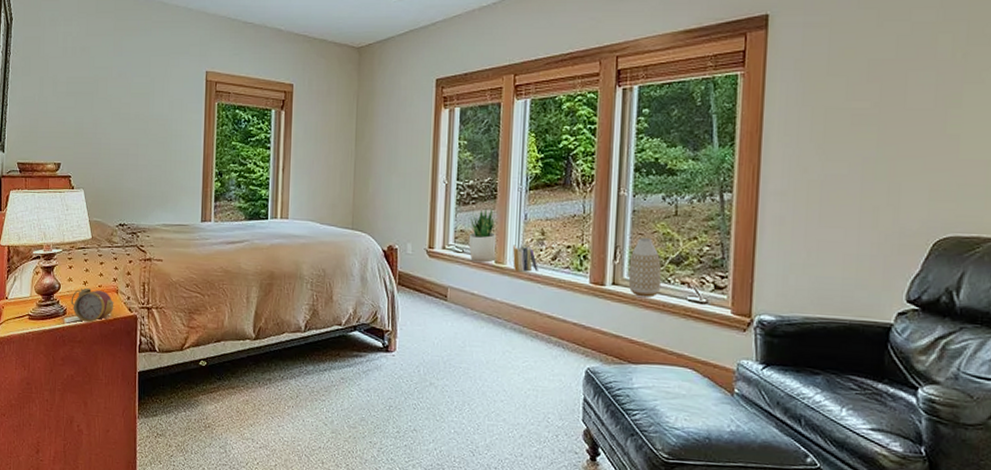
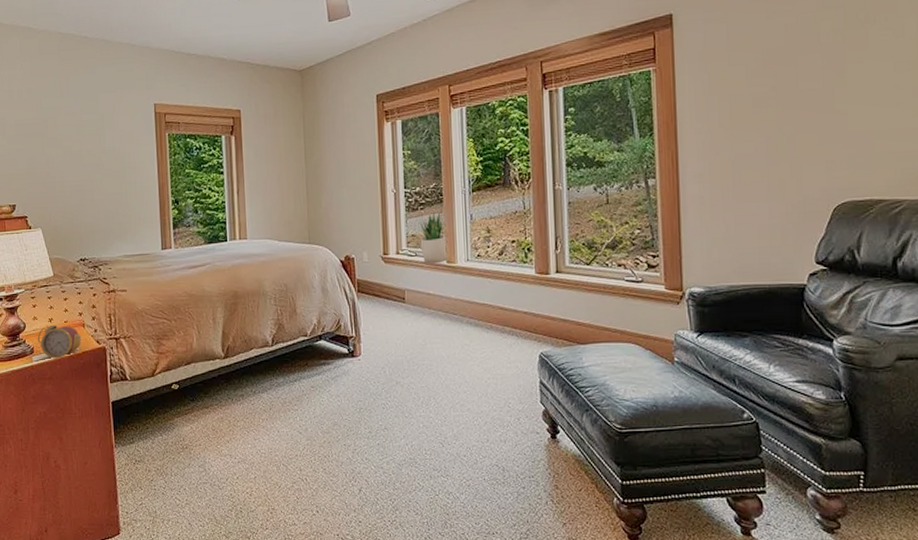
books: present [512,245,538,272] -> none [461,243,487,269]
vase: present [628,238,662,298] -> none [569,227,601,282]

